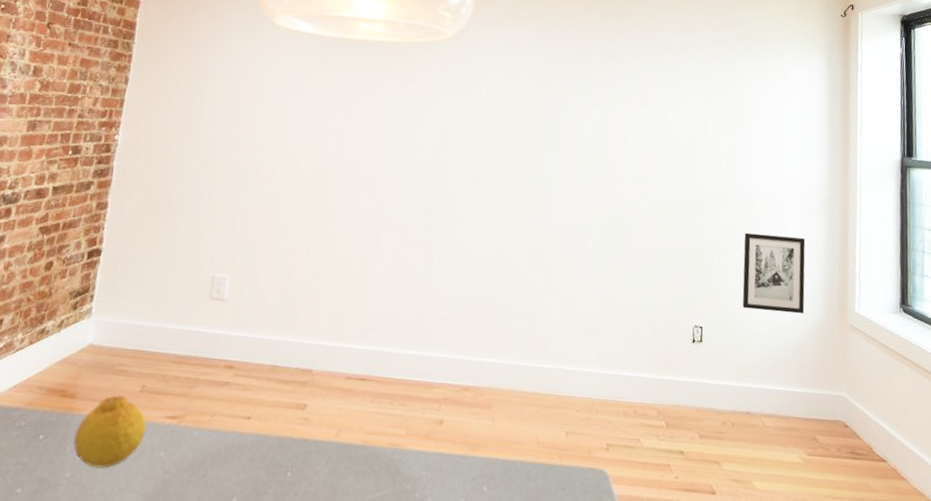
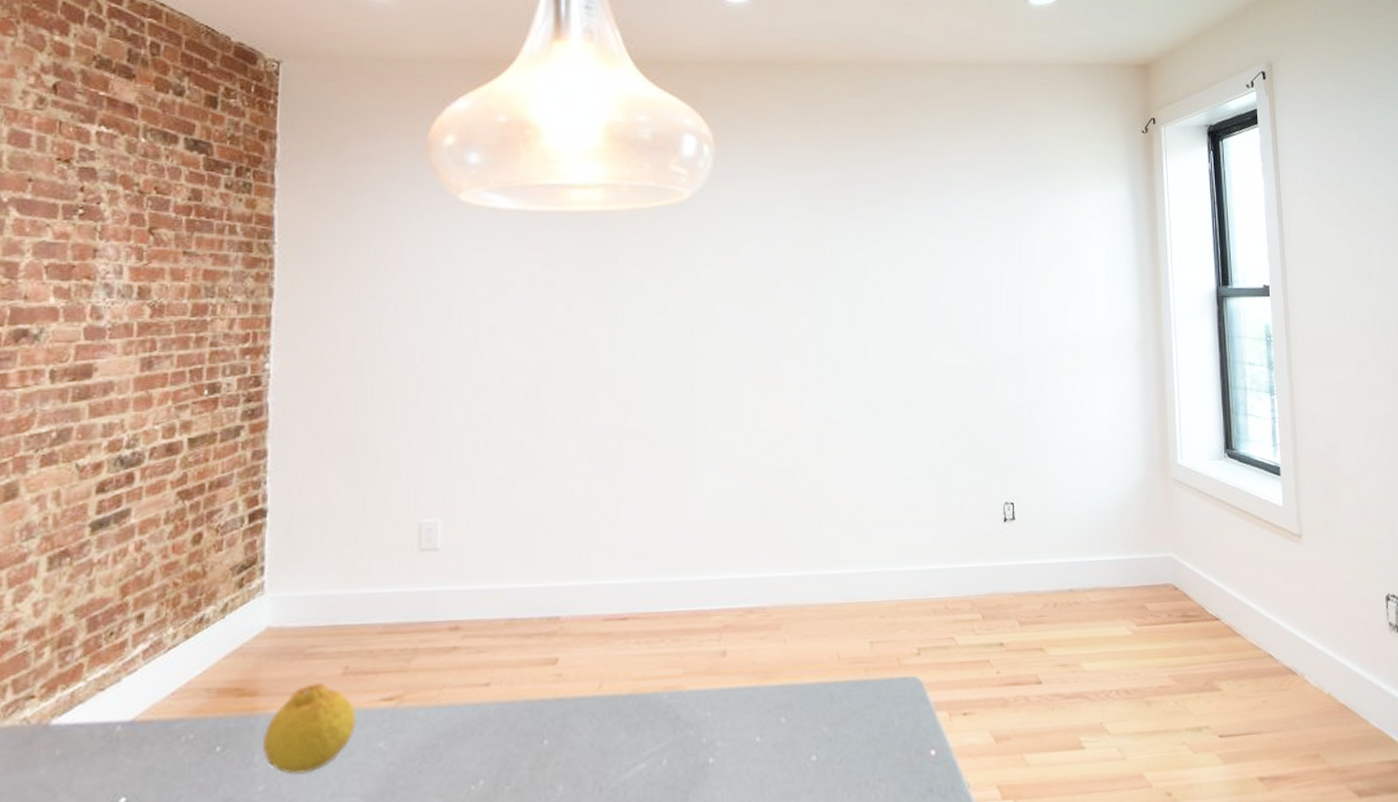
wall art: present [742,232,806,314] -> none [1052,389,1124,476]

